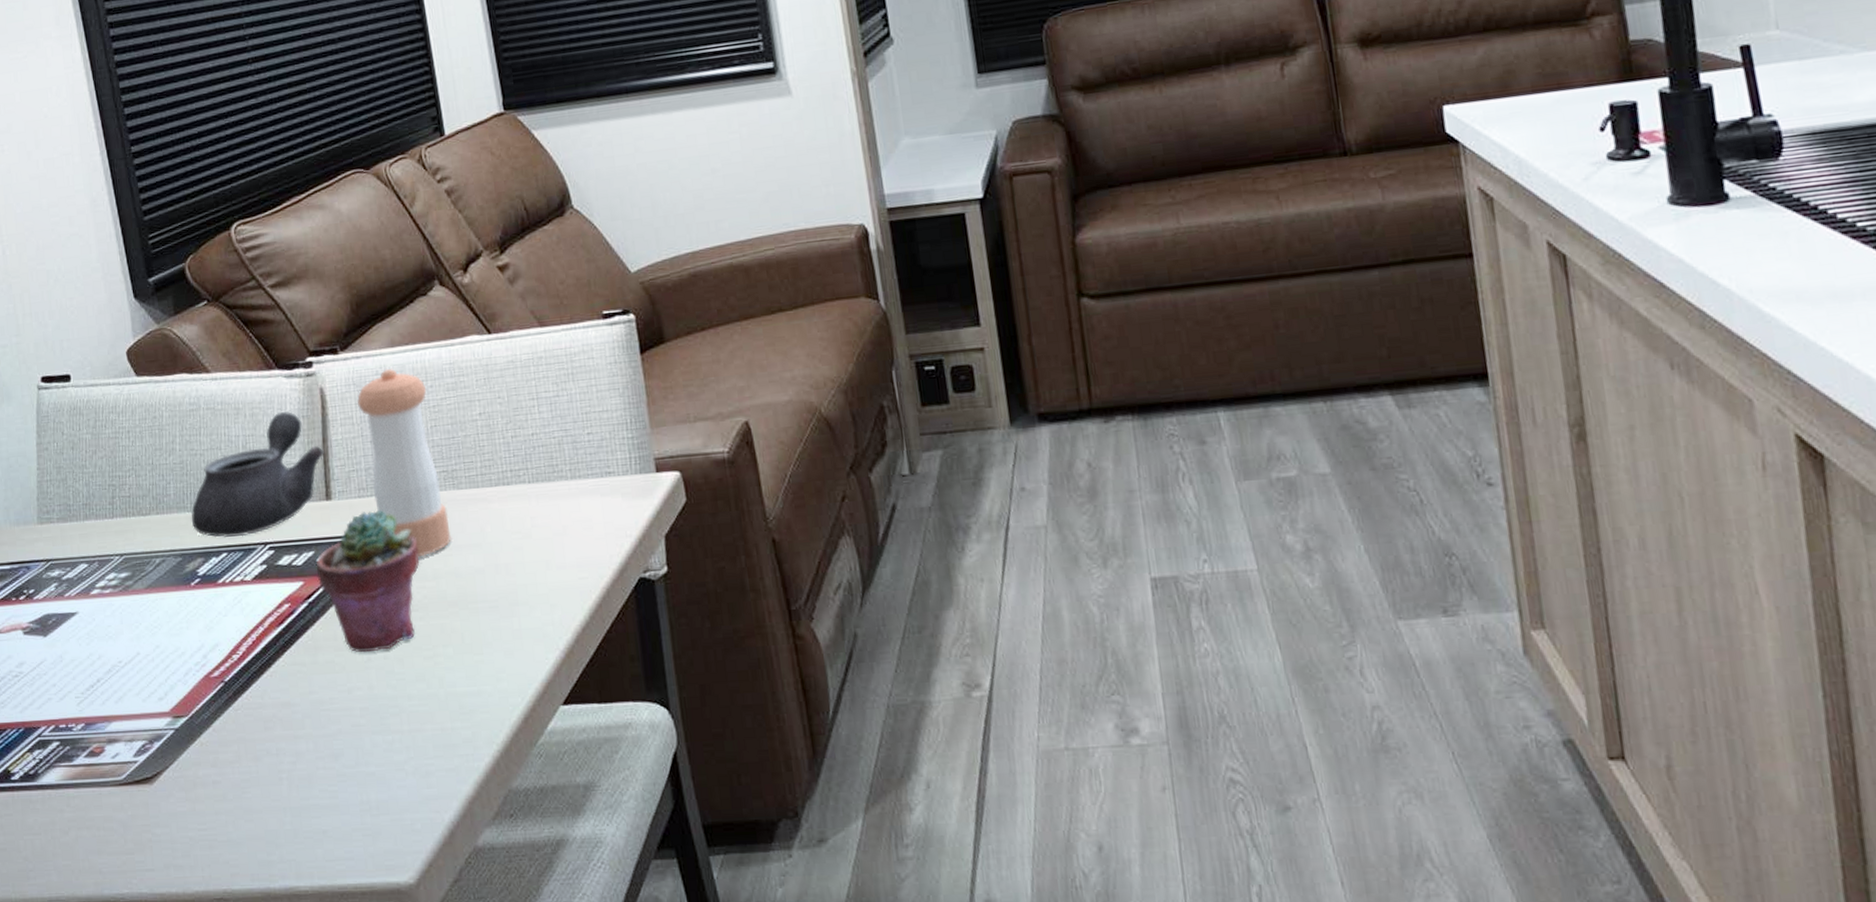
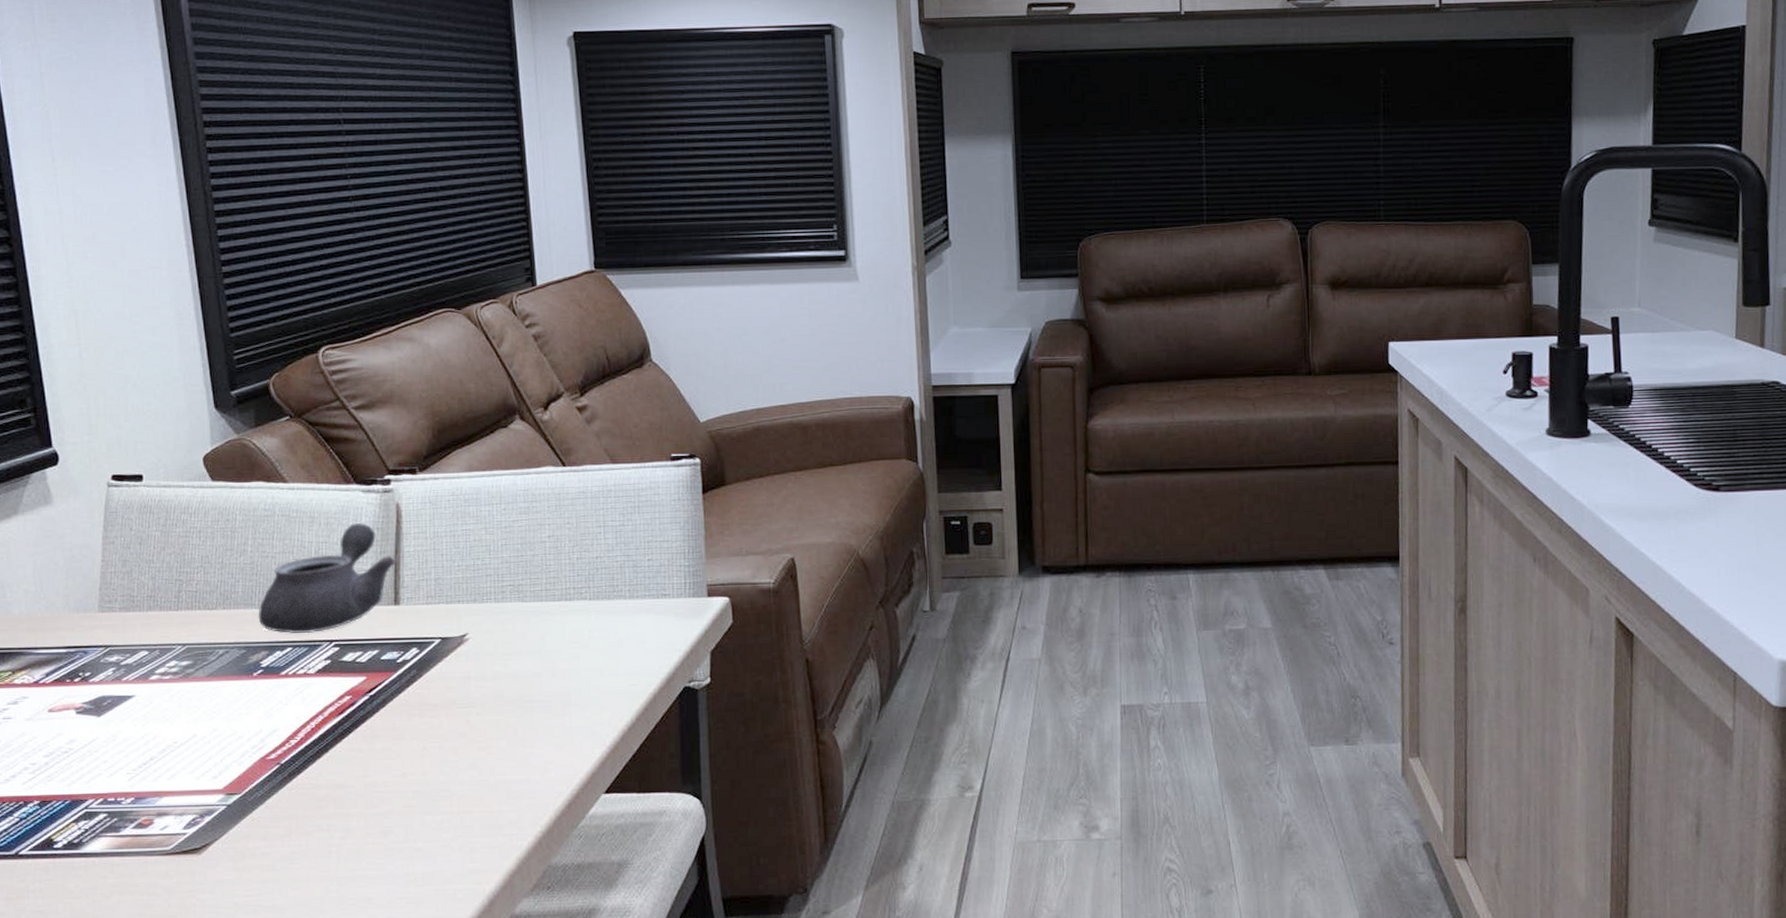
potted succulent: present [316,510,420,653] -> none [380,617,481,743]
pepper shaker: present [356,368,451,558] -> none [431,490,512,660]

